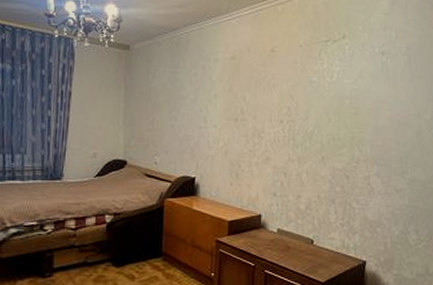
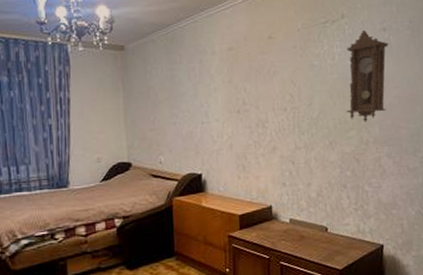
pendulum clock: none [340,51,386,141] -> present [346,30,389,123]

